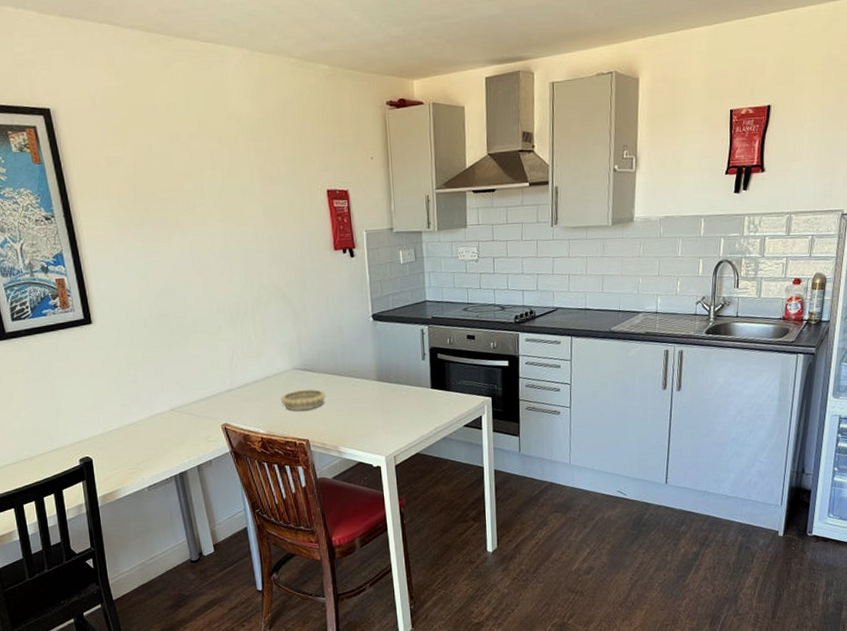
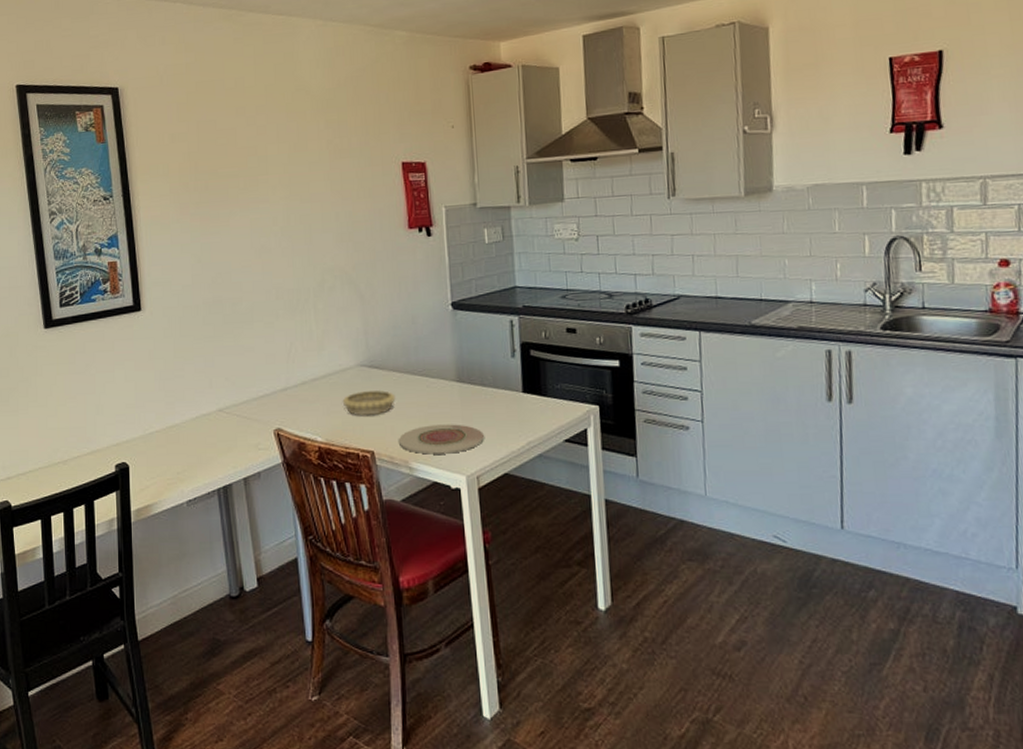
plate: none [329,415,400,441] -> present [398,424,484,455]

